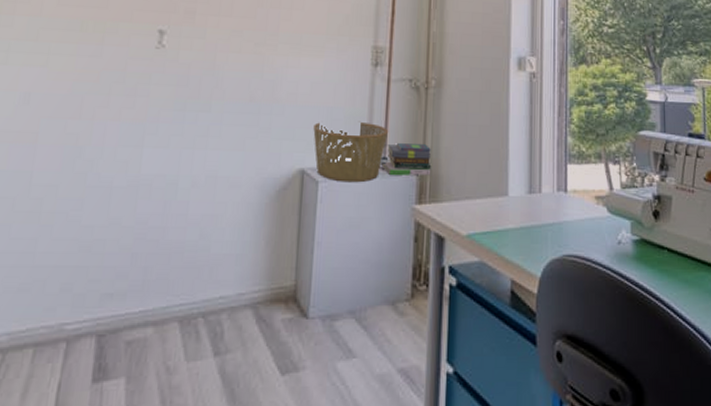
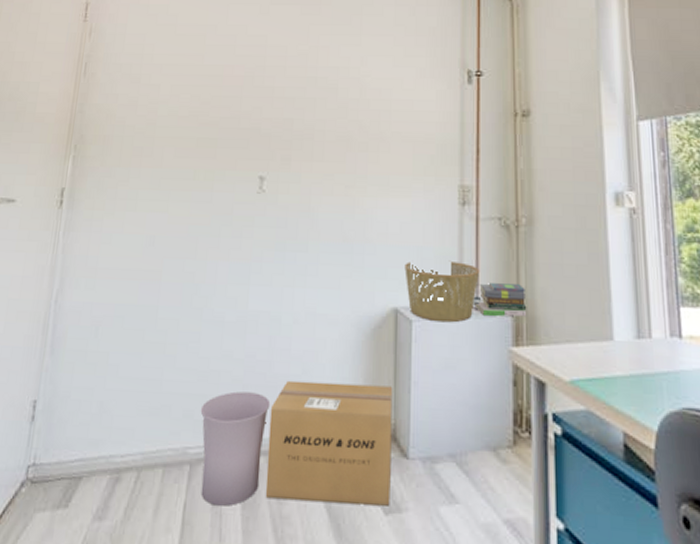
waste bin: none [78,261,163,382] -> present [200,391,271,506]
box: none [153,246,296,369] -> present [265,380,393,506]

